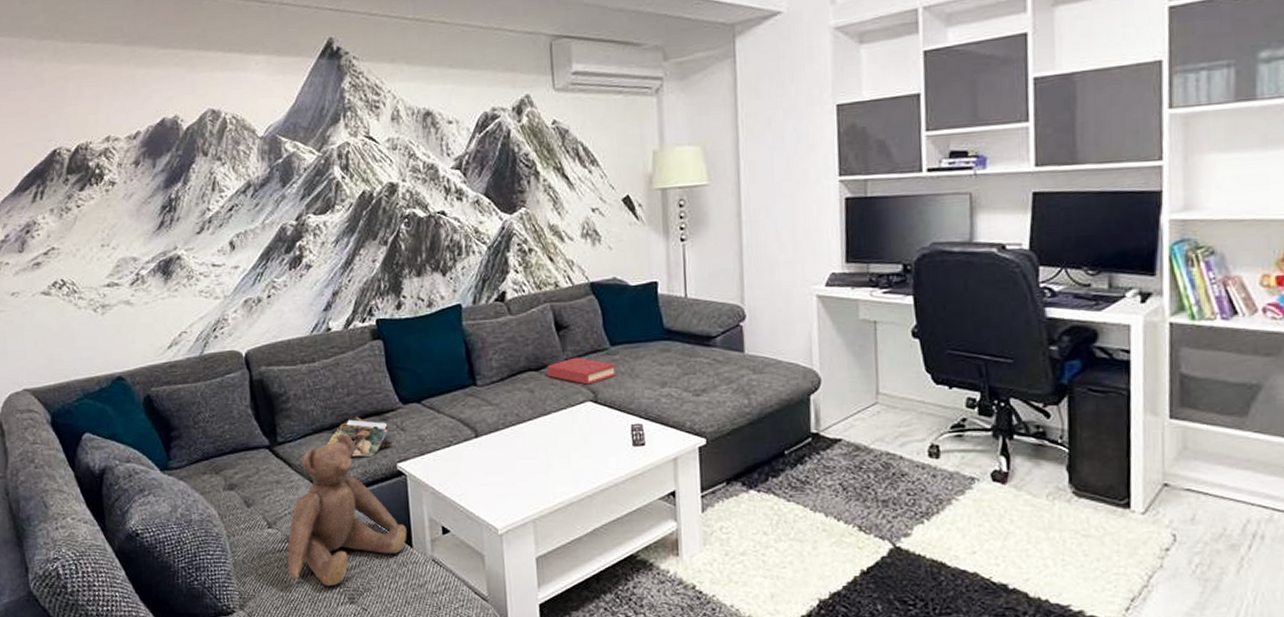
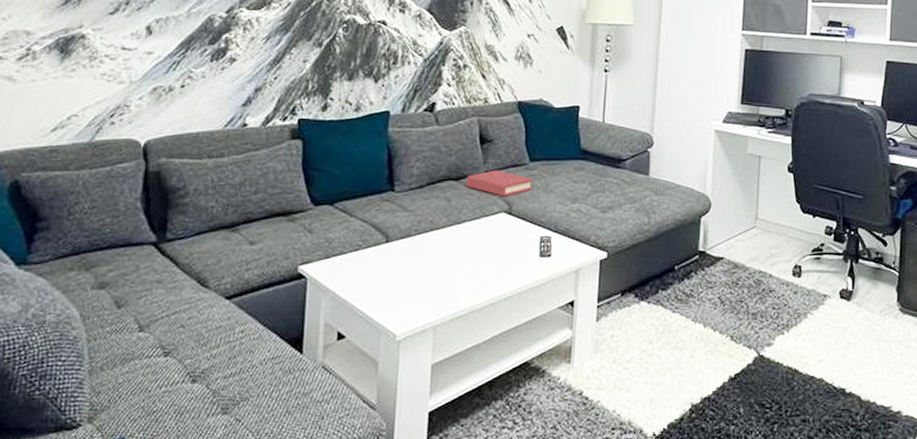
teddy bear: present [287,434,407,587] -> none [154,233,299,396]
magazine: present [327,416,392,457] -> none [224,216,296,258]

